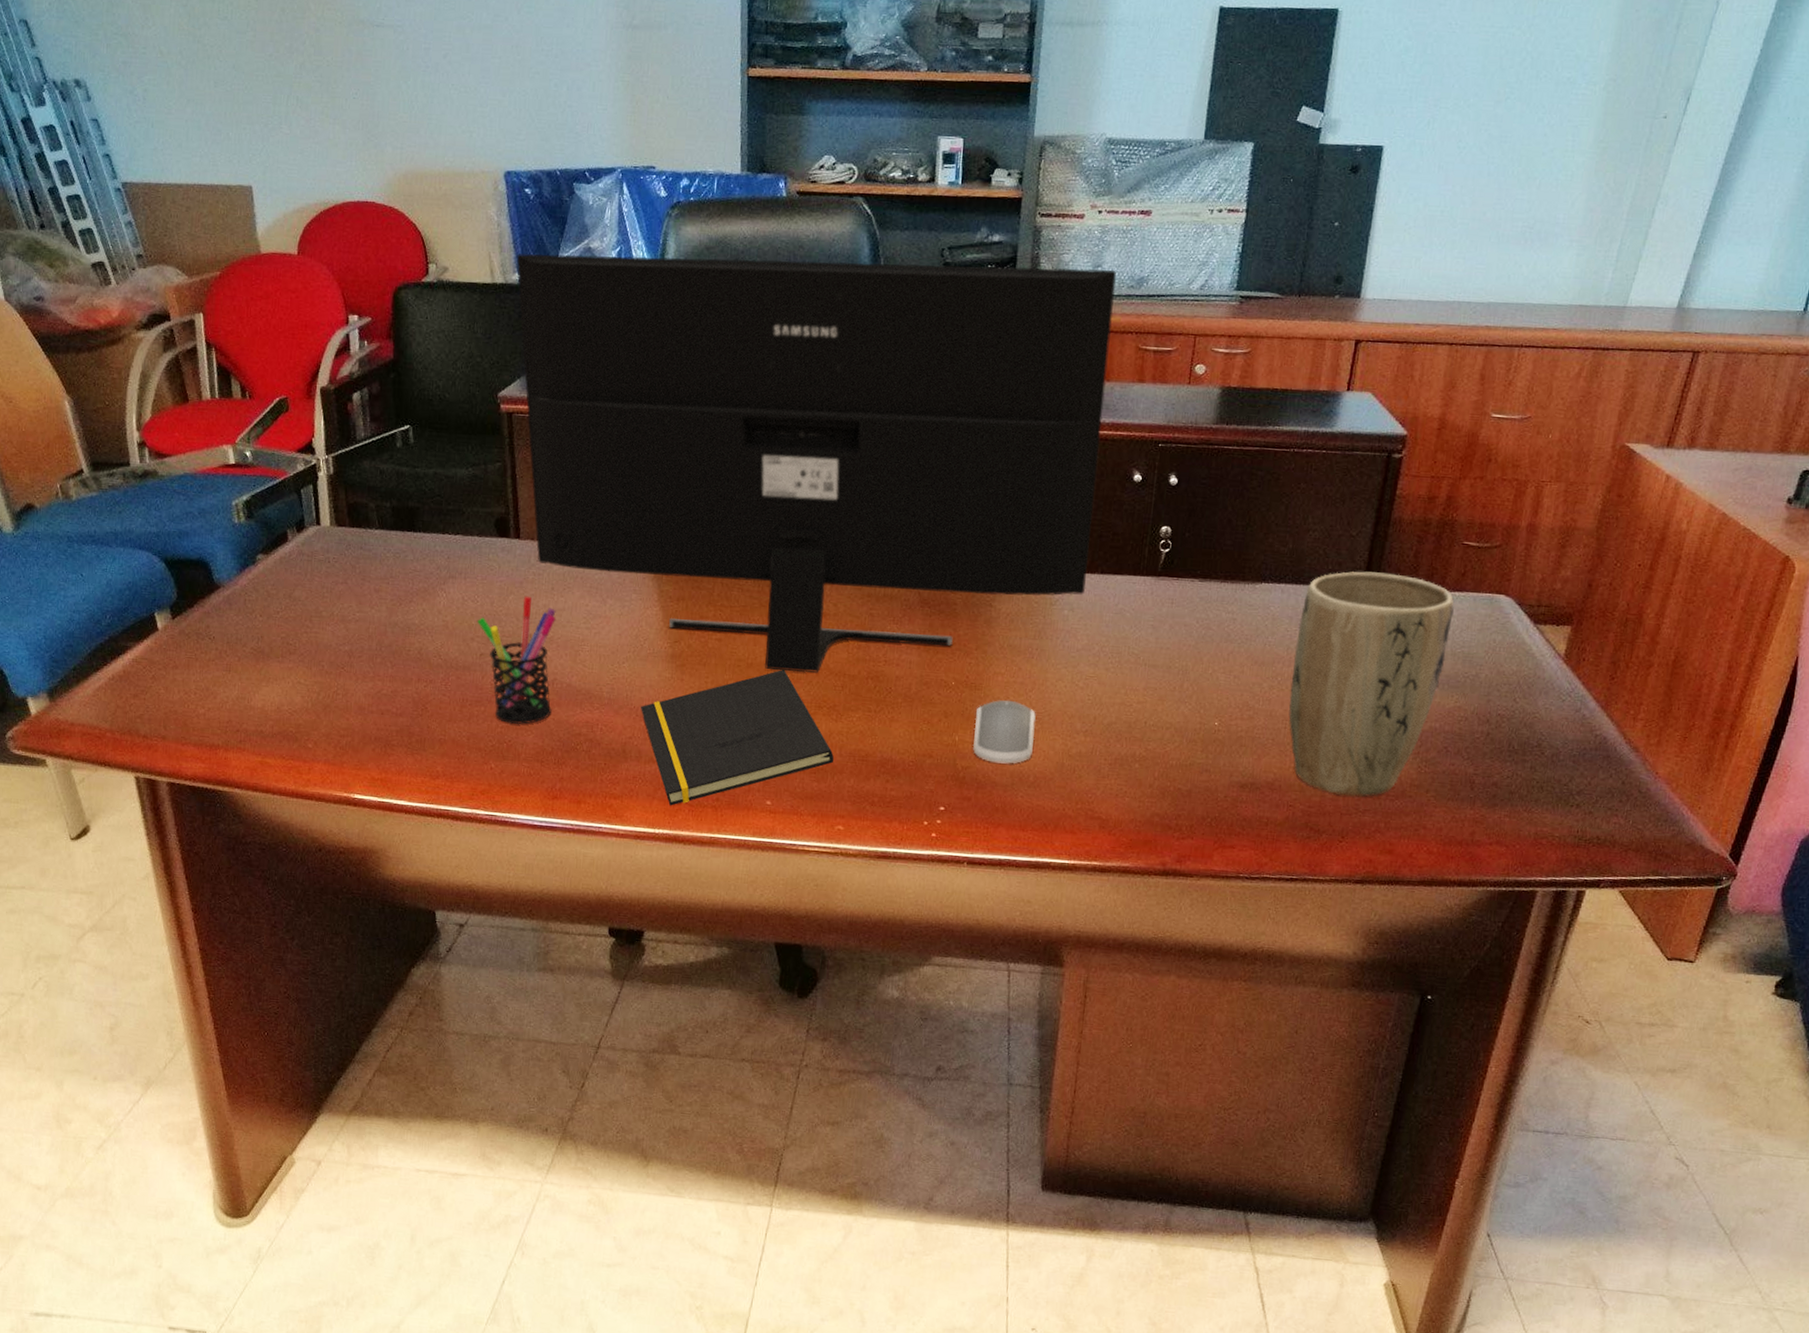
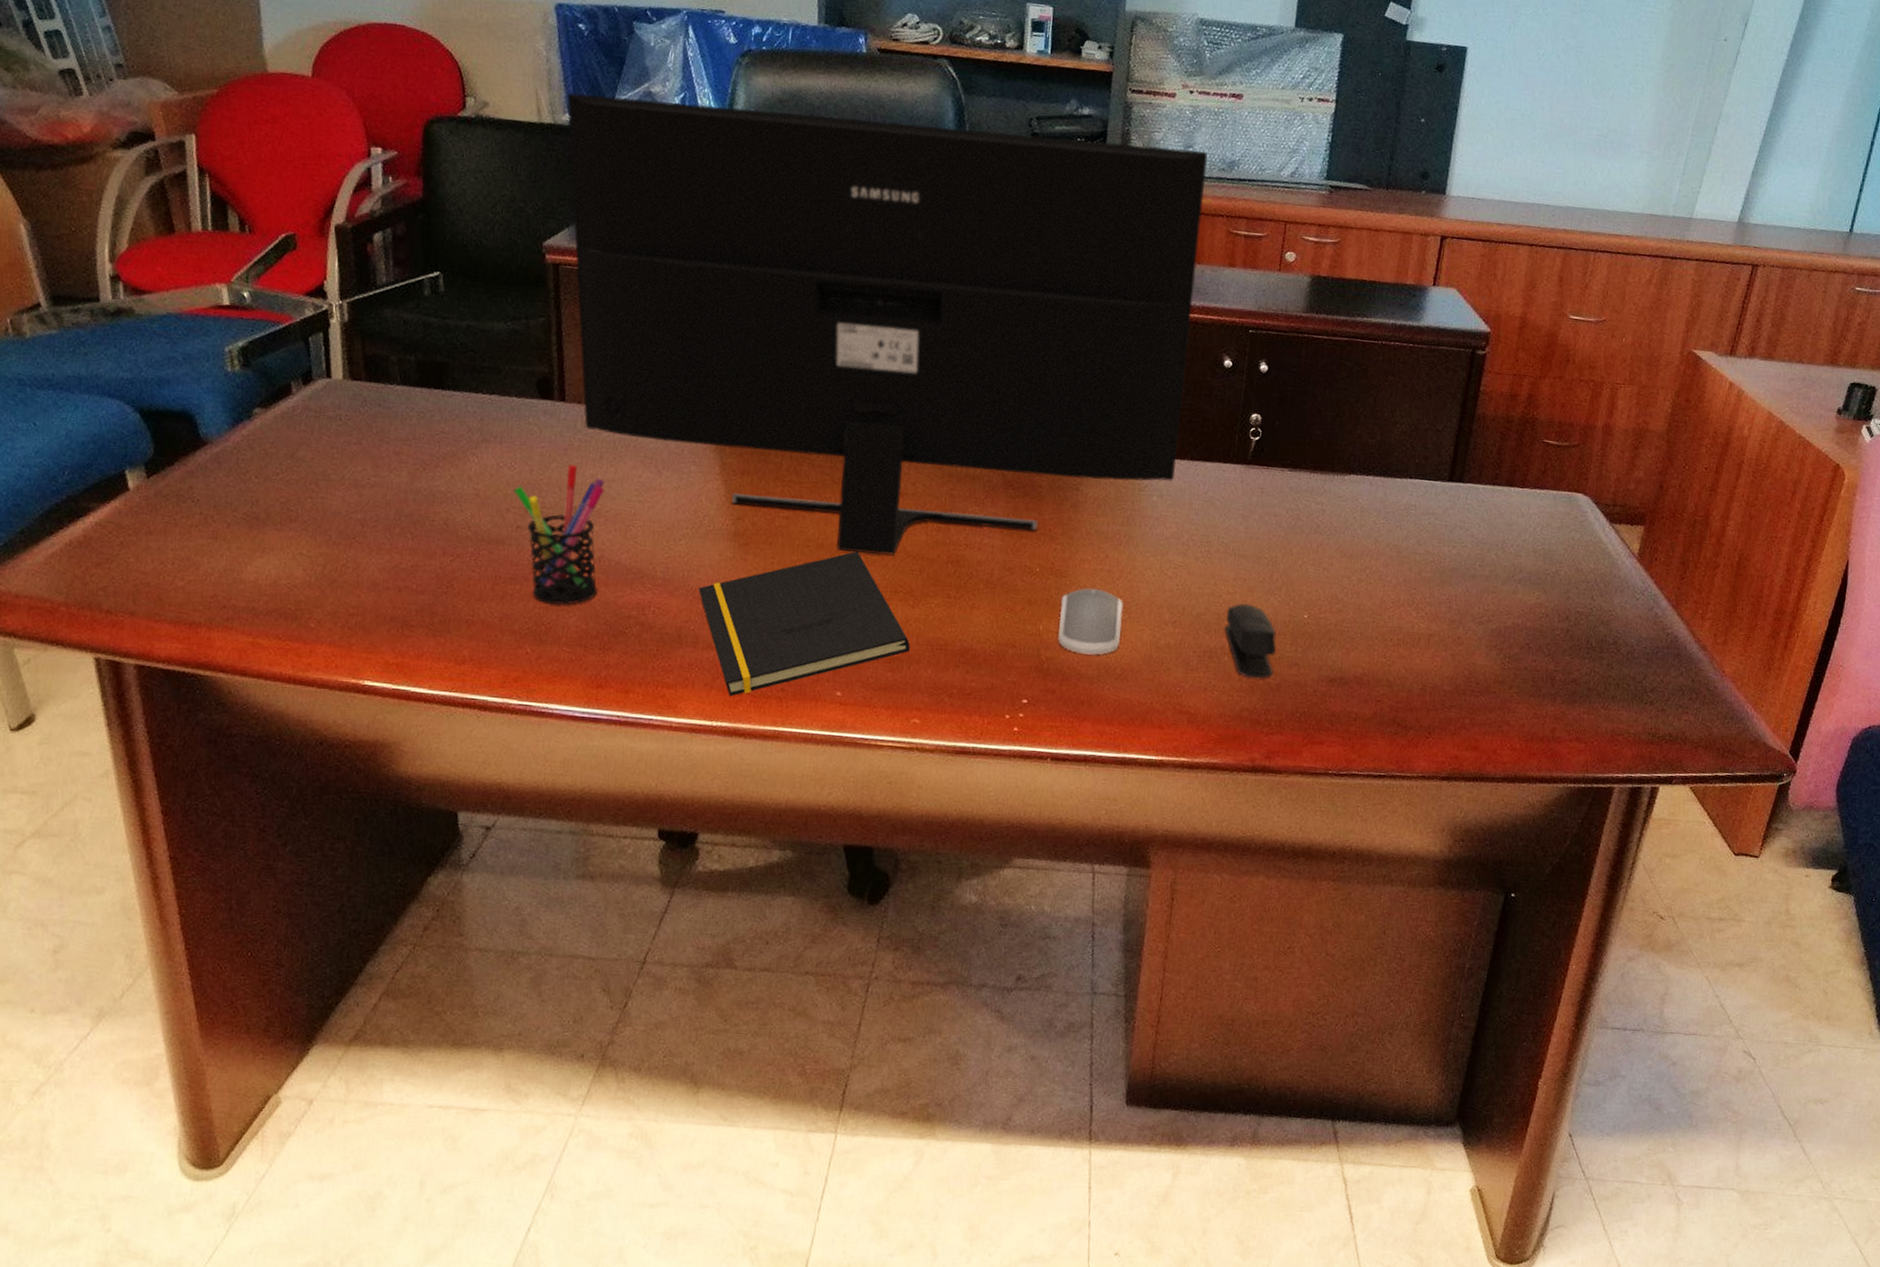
stapler: none [1135,712,1188,785] -> present [1225,603,1277,679]
plant pot: present [1288,571,1455,797] -> none [1376,466,1536,693]

